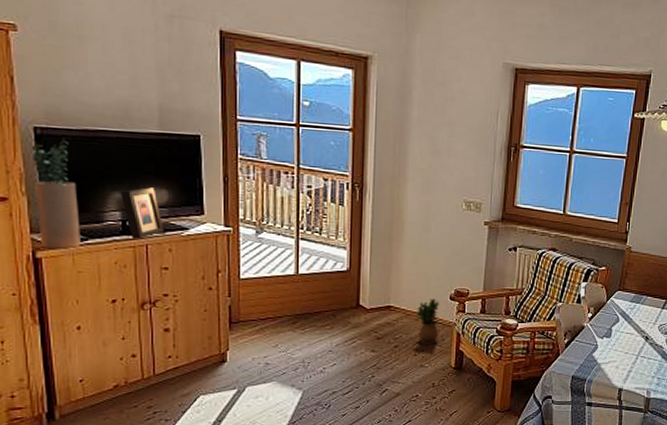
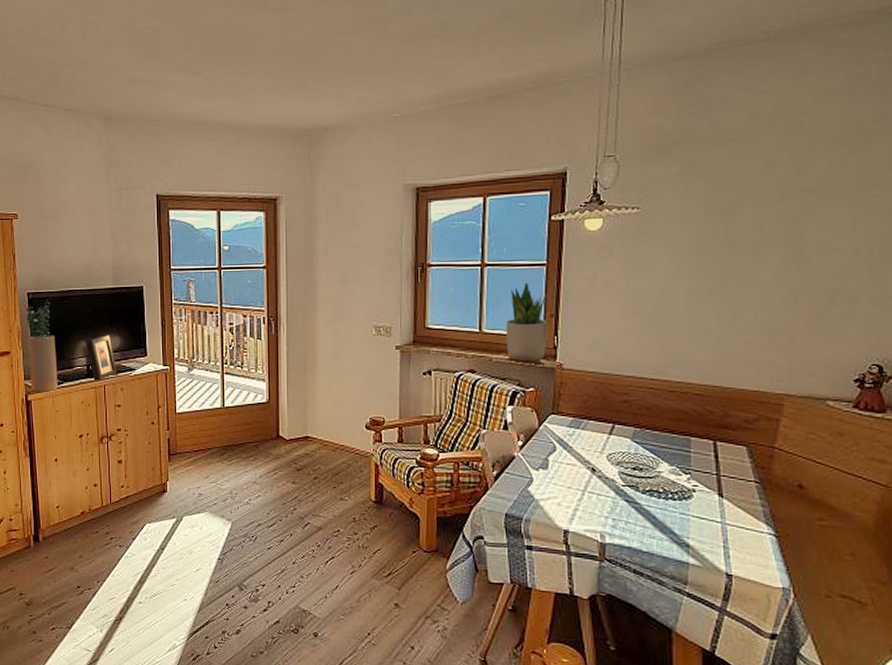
potted plant: present [415,298,440,344] -> none [332,427,357,476]
planter: none [586,172,627,243] -> present [506,282,549,361]

